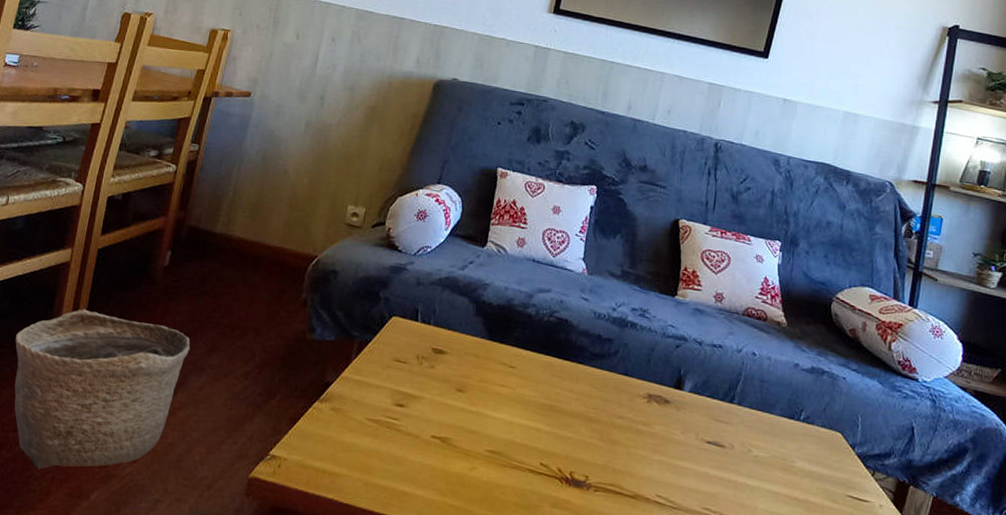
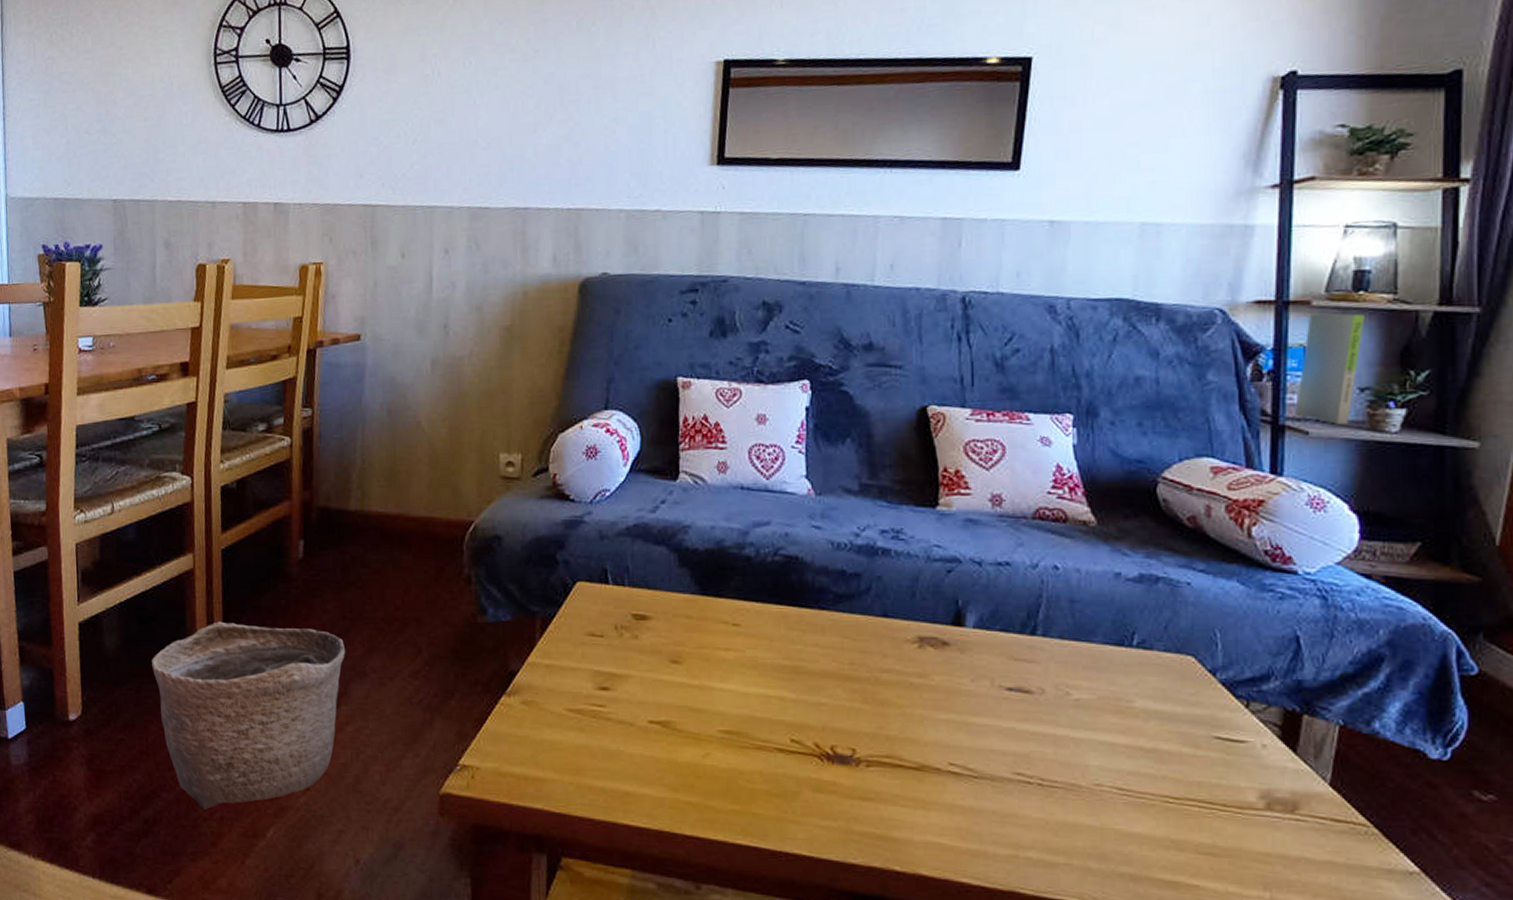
book: none [930,195,983,279] -> present [1295,313,1365,426]

